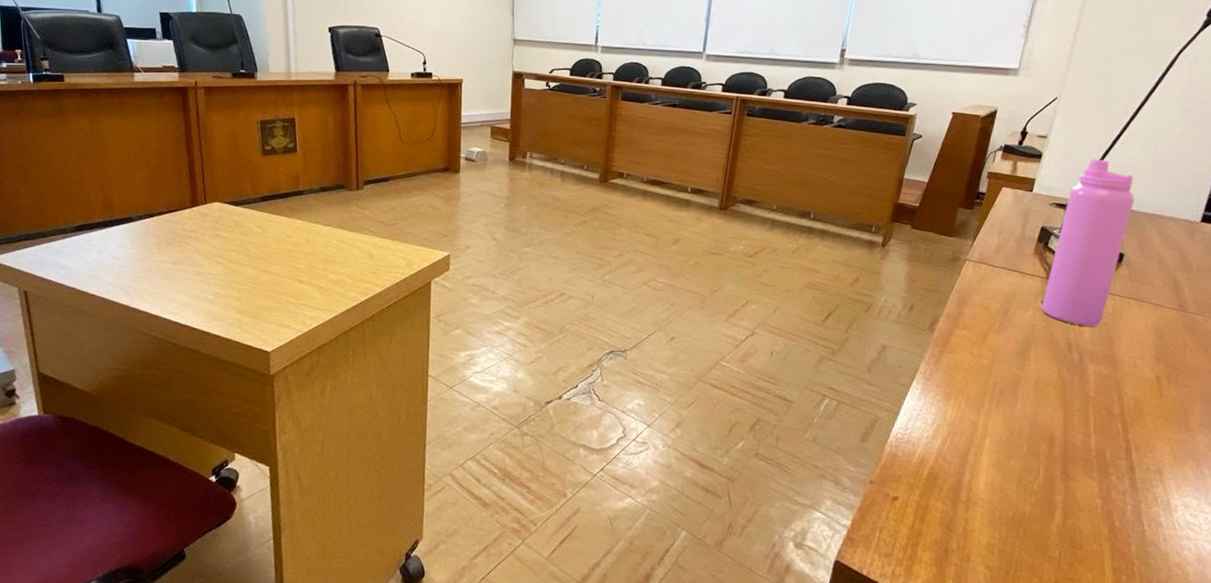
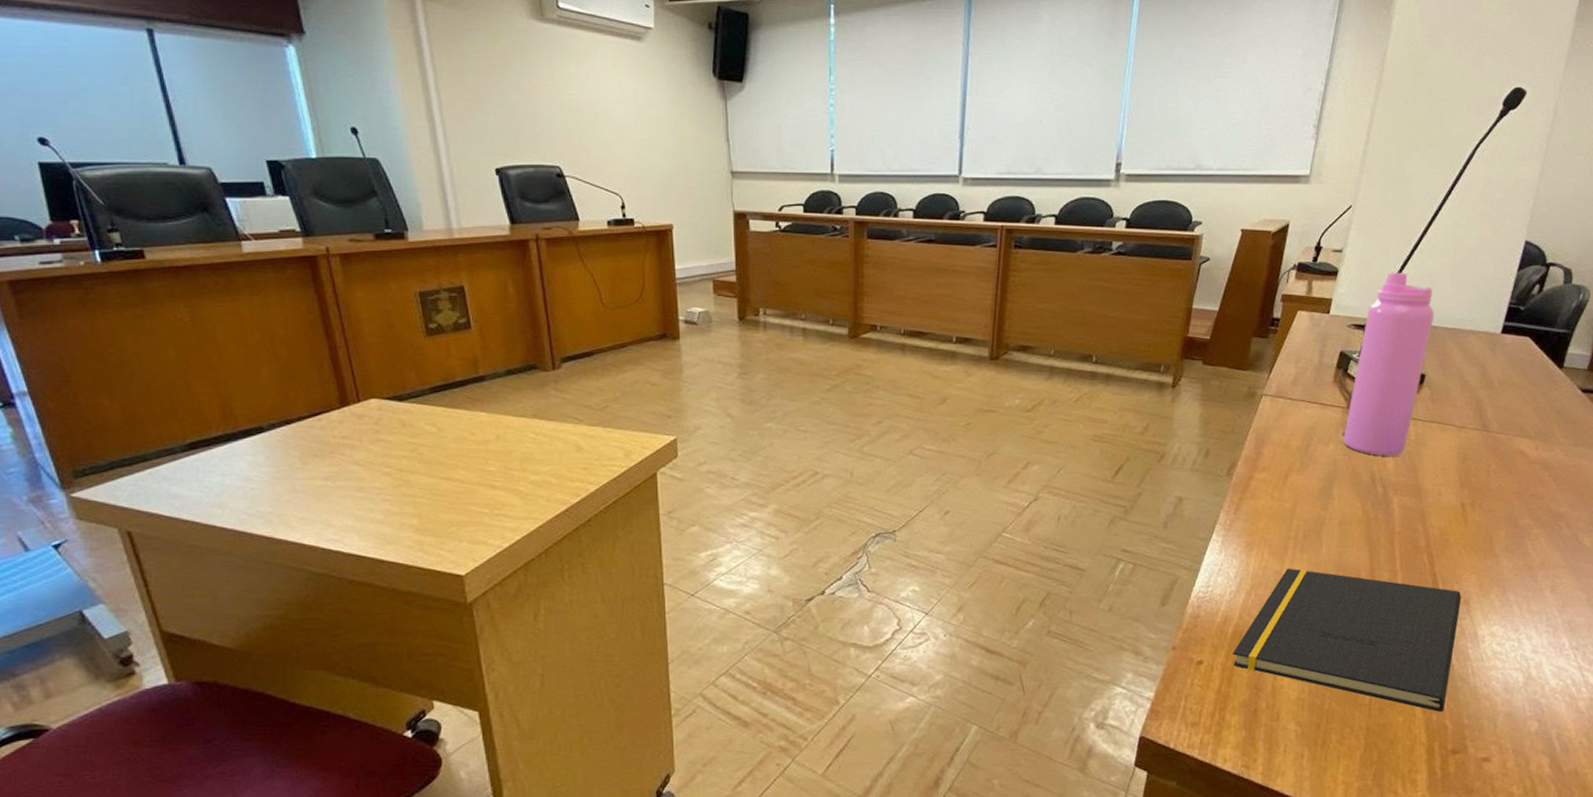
notepad: none [927,420,1154,574] -> present [1233,568,1461,712]

